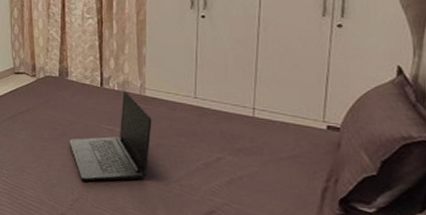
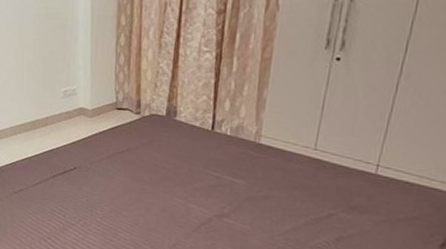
laptop: present [69,91,152,182] -> none [170,137,264,230]

